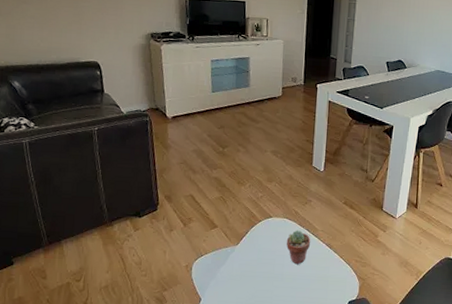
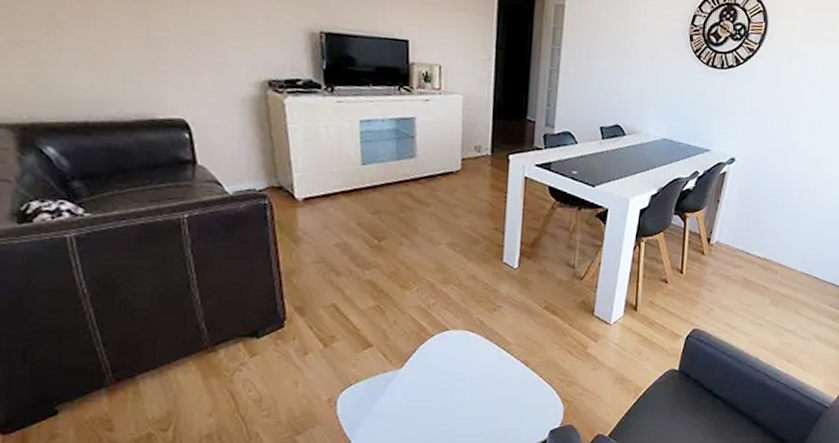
potted succulent: present [287,230,311,265] -> none [469,344,501,389]

